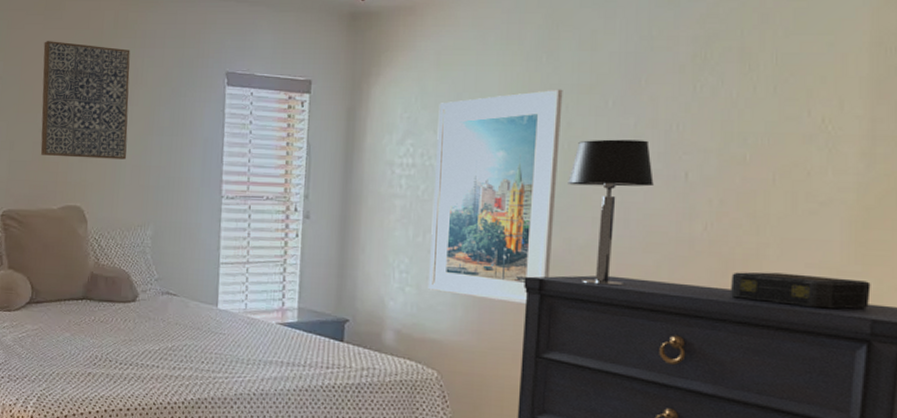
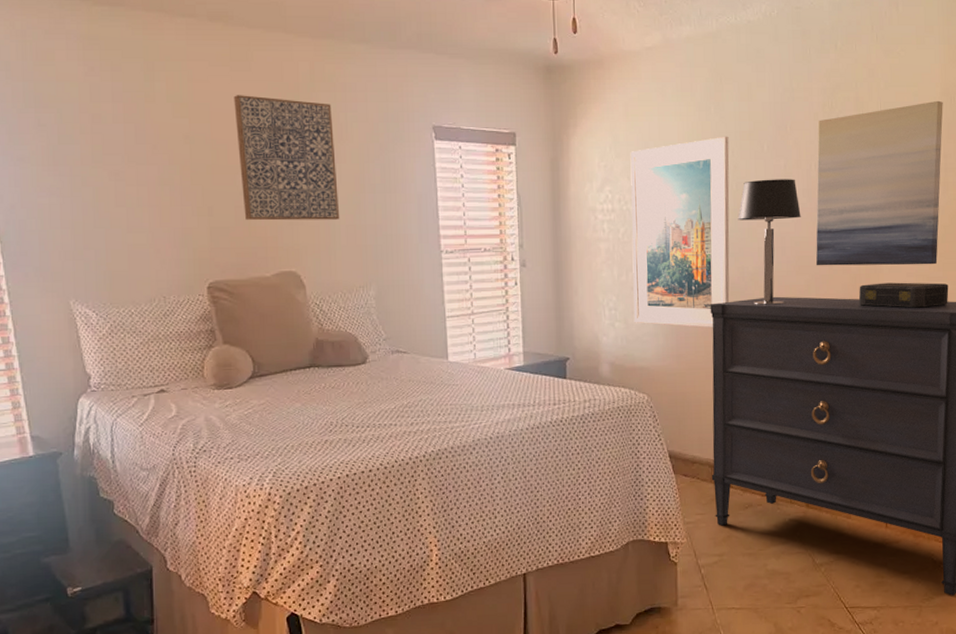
wall art: none [670,51,873,256] -> present [815,100,943,266]

